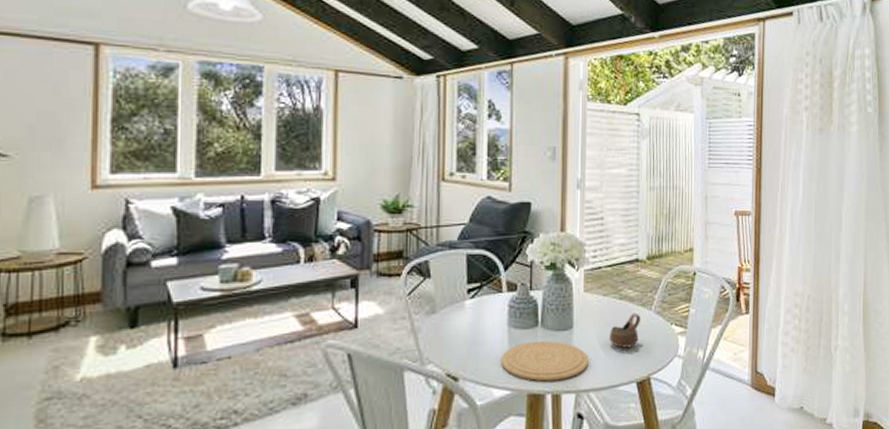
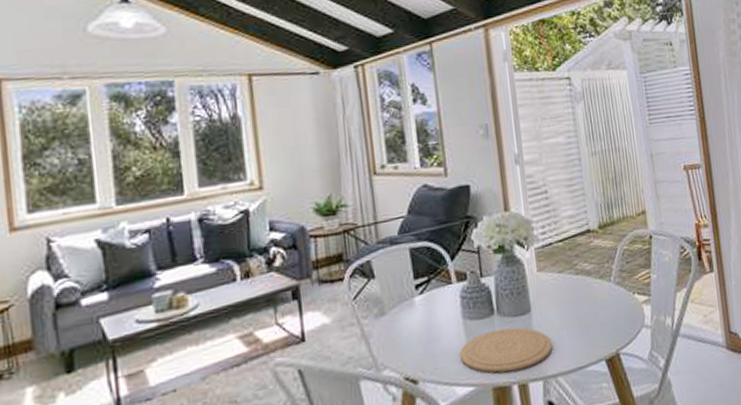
cup: present [609,313,640,348] -> none [570,286,602,326]

